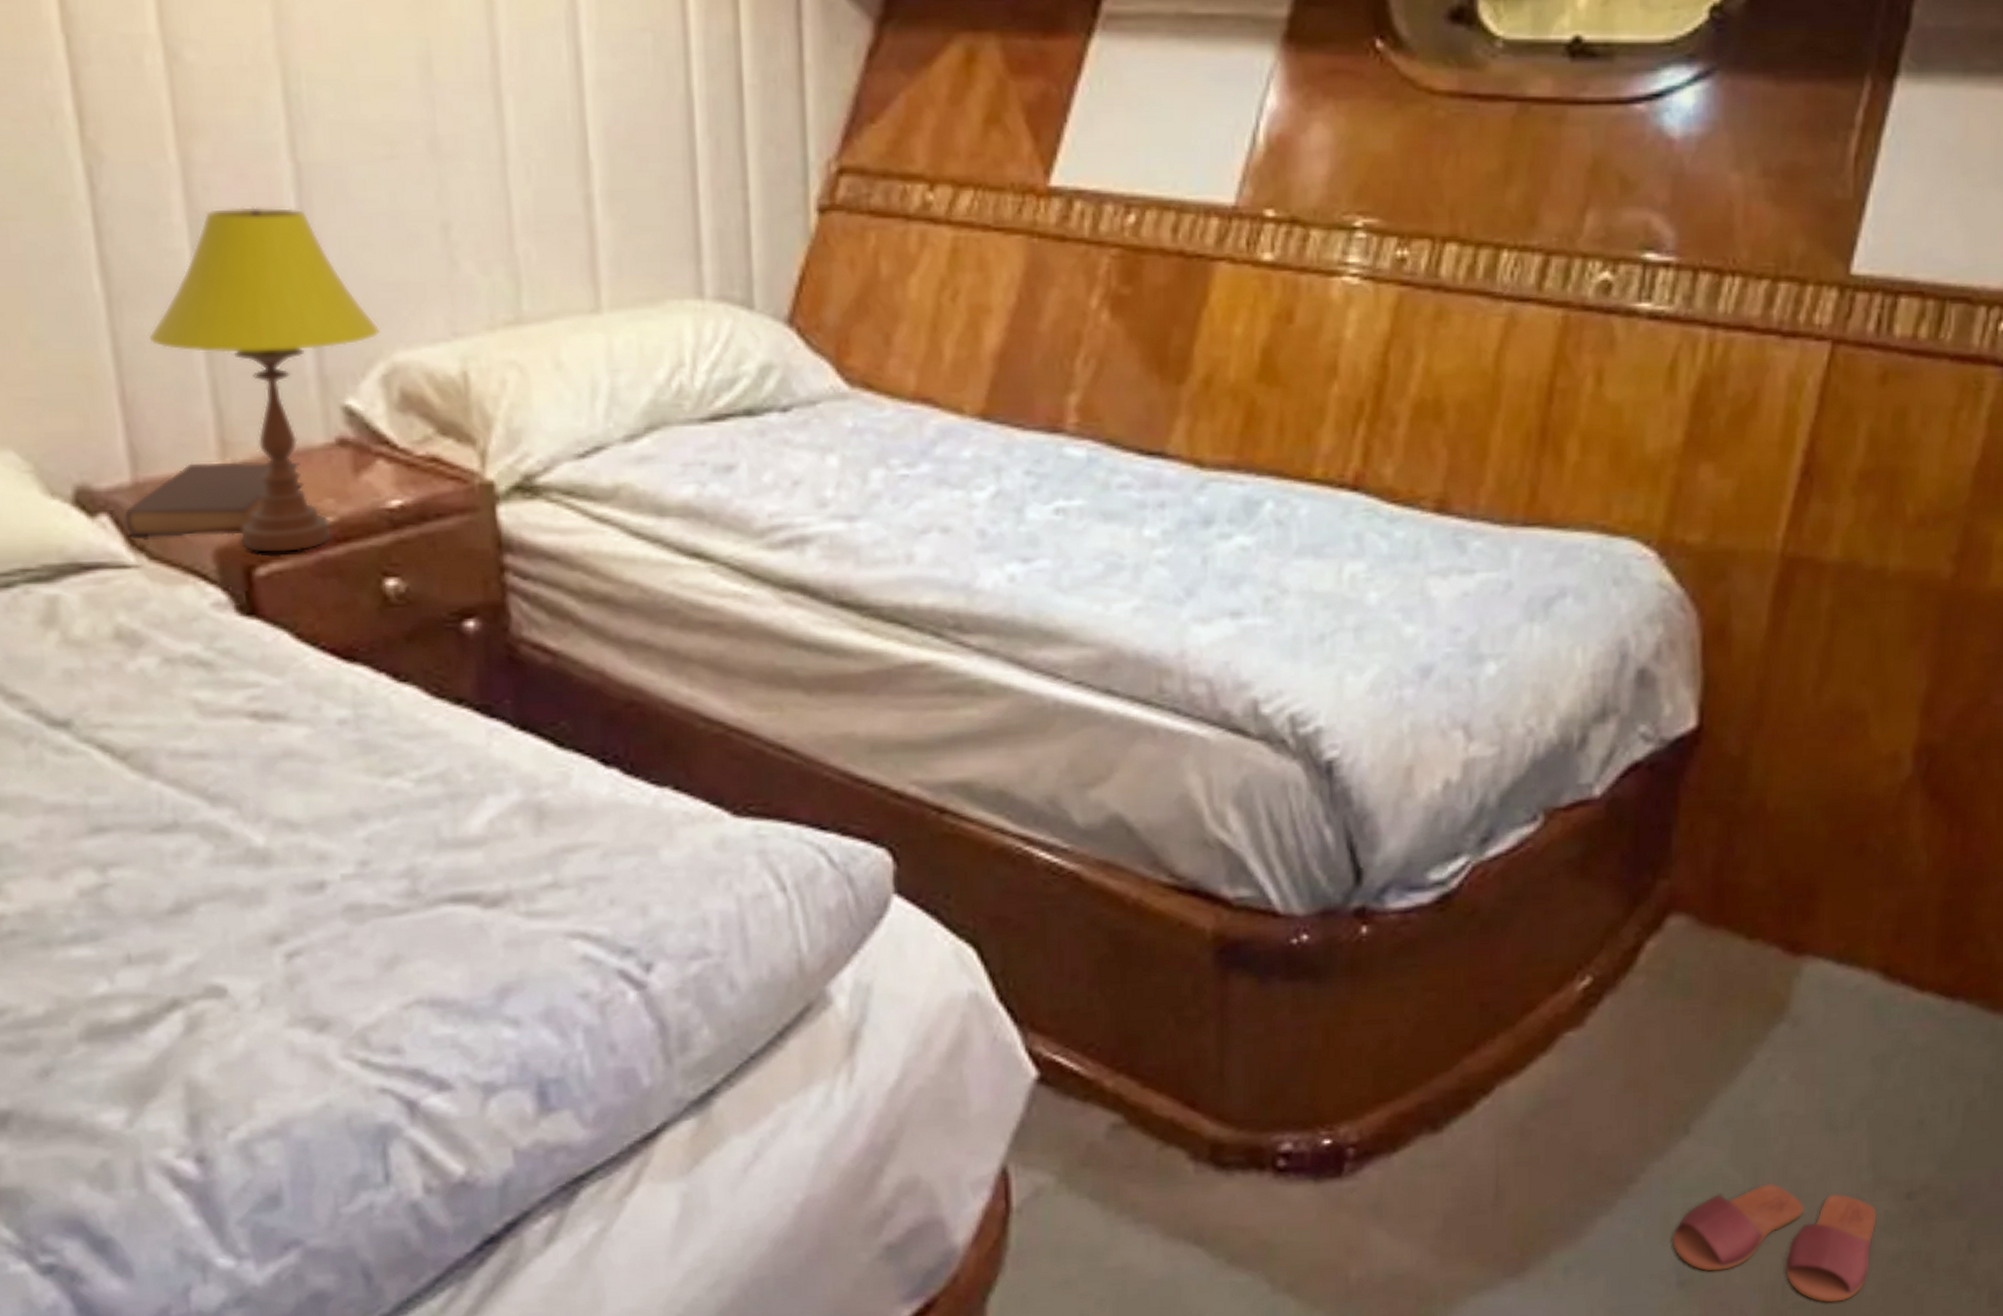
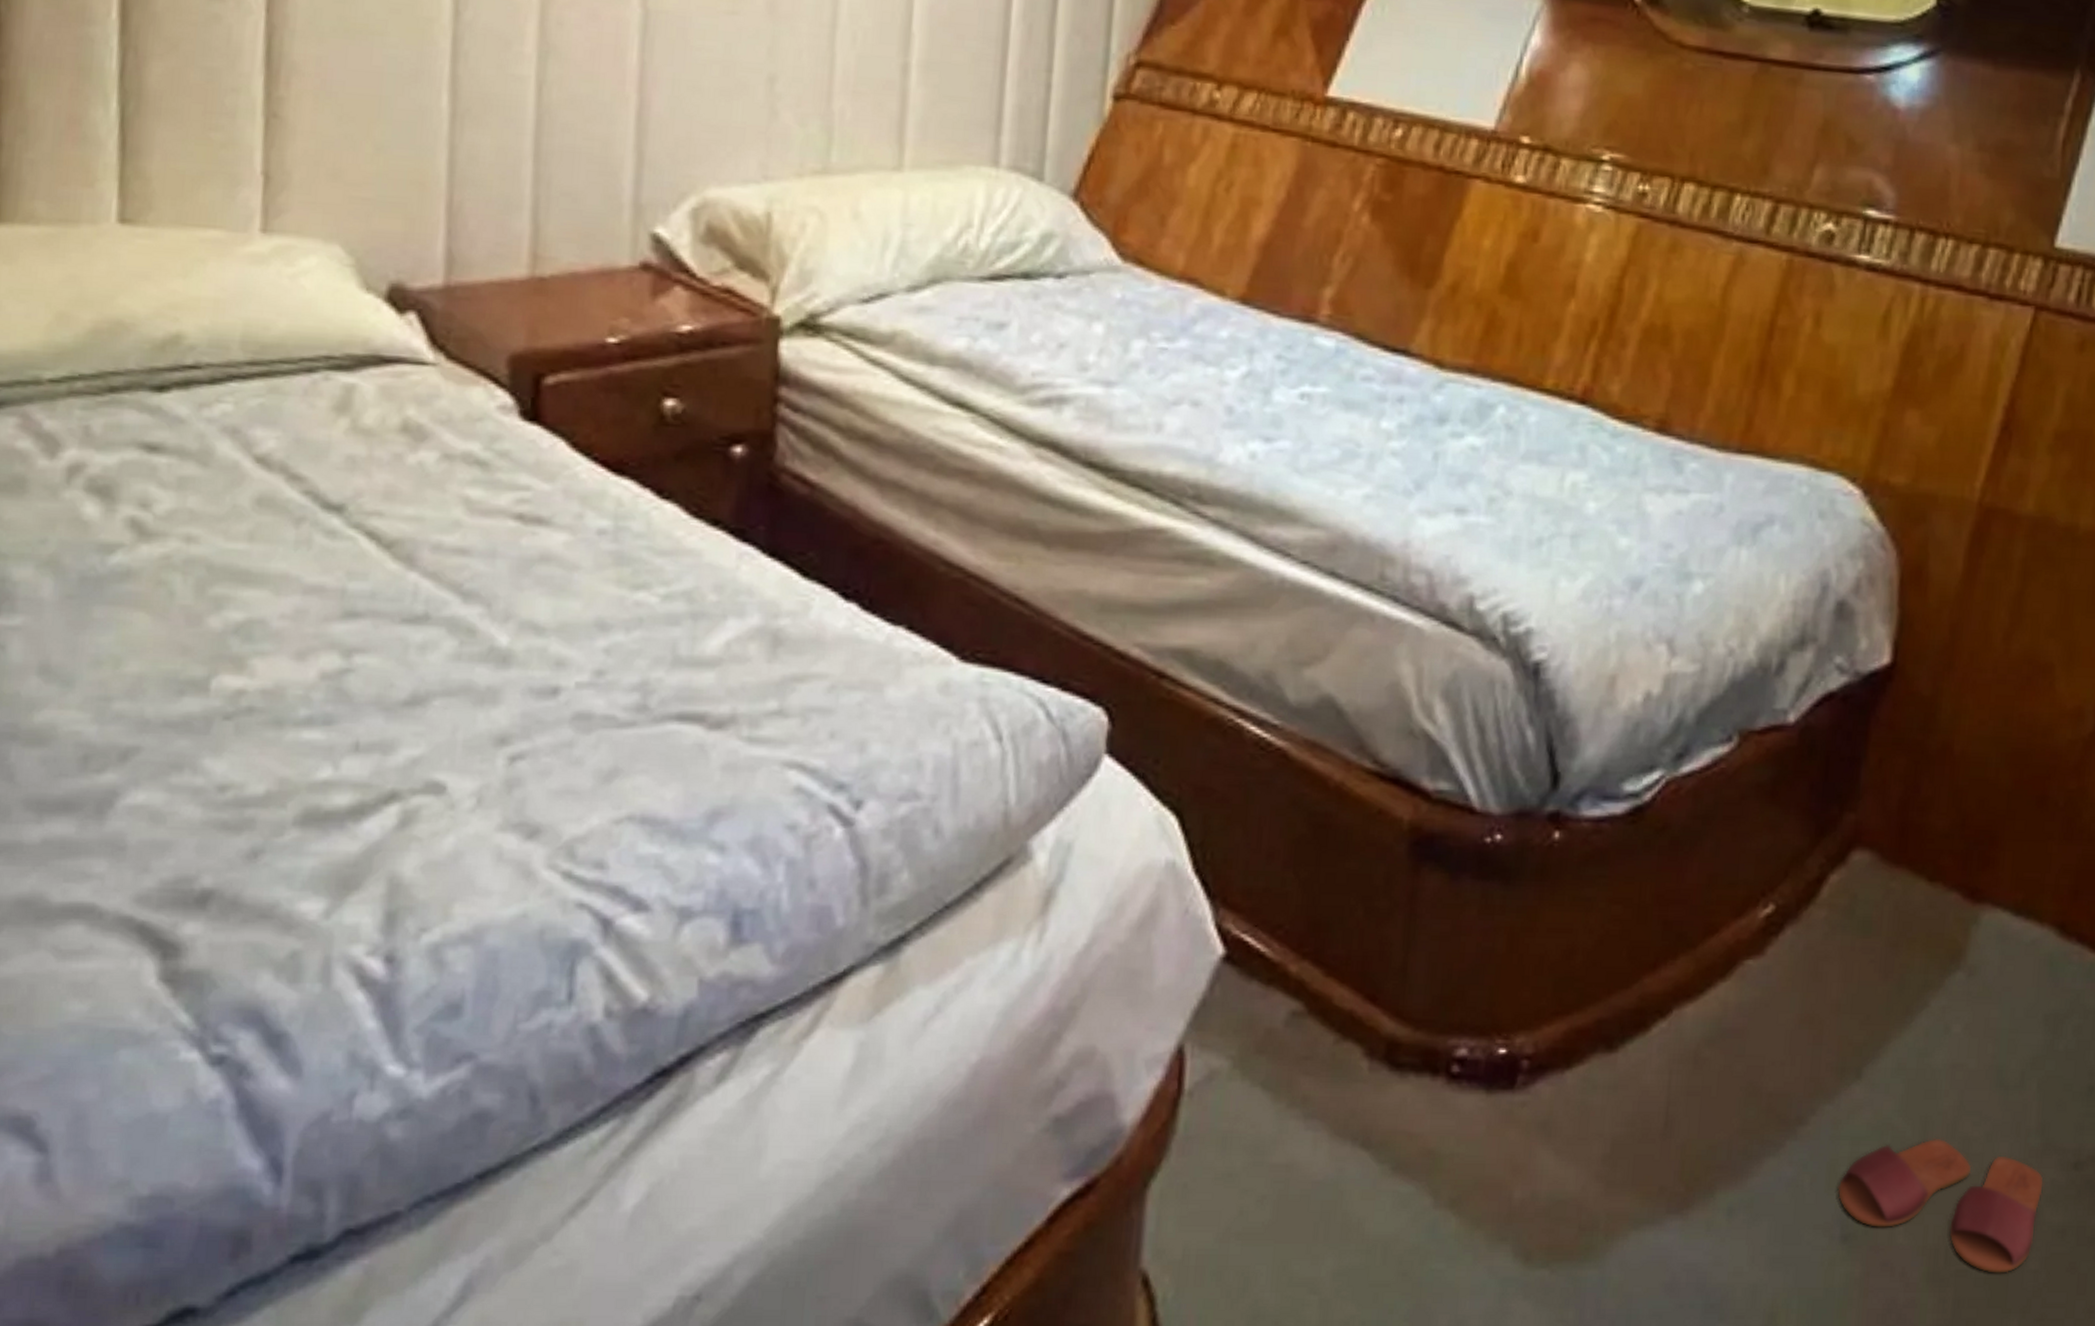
book: present [123,460,304,537] -> none [429,272,603,345]
table lamp: present [148,207,380,553] -> none [483,43,697,365]

